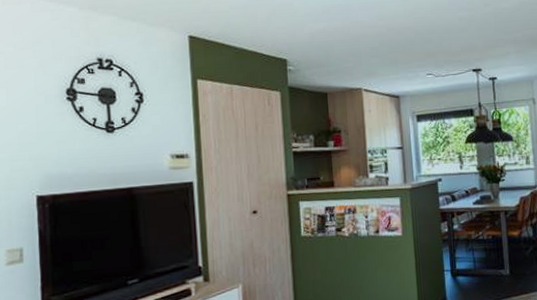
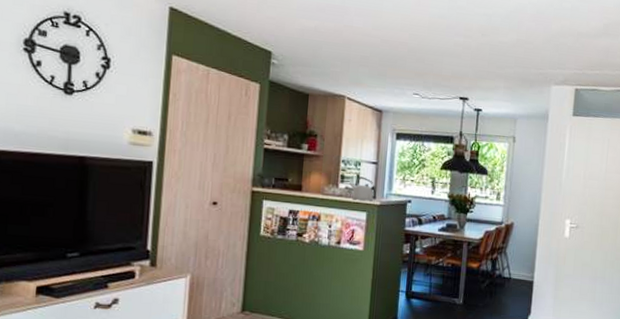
kettle: none [379,163,407,188] -> present [349,176,377,202]

